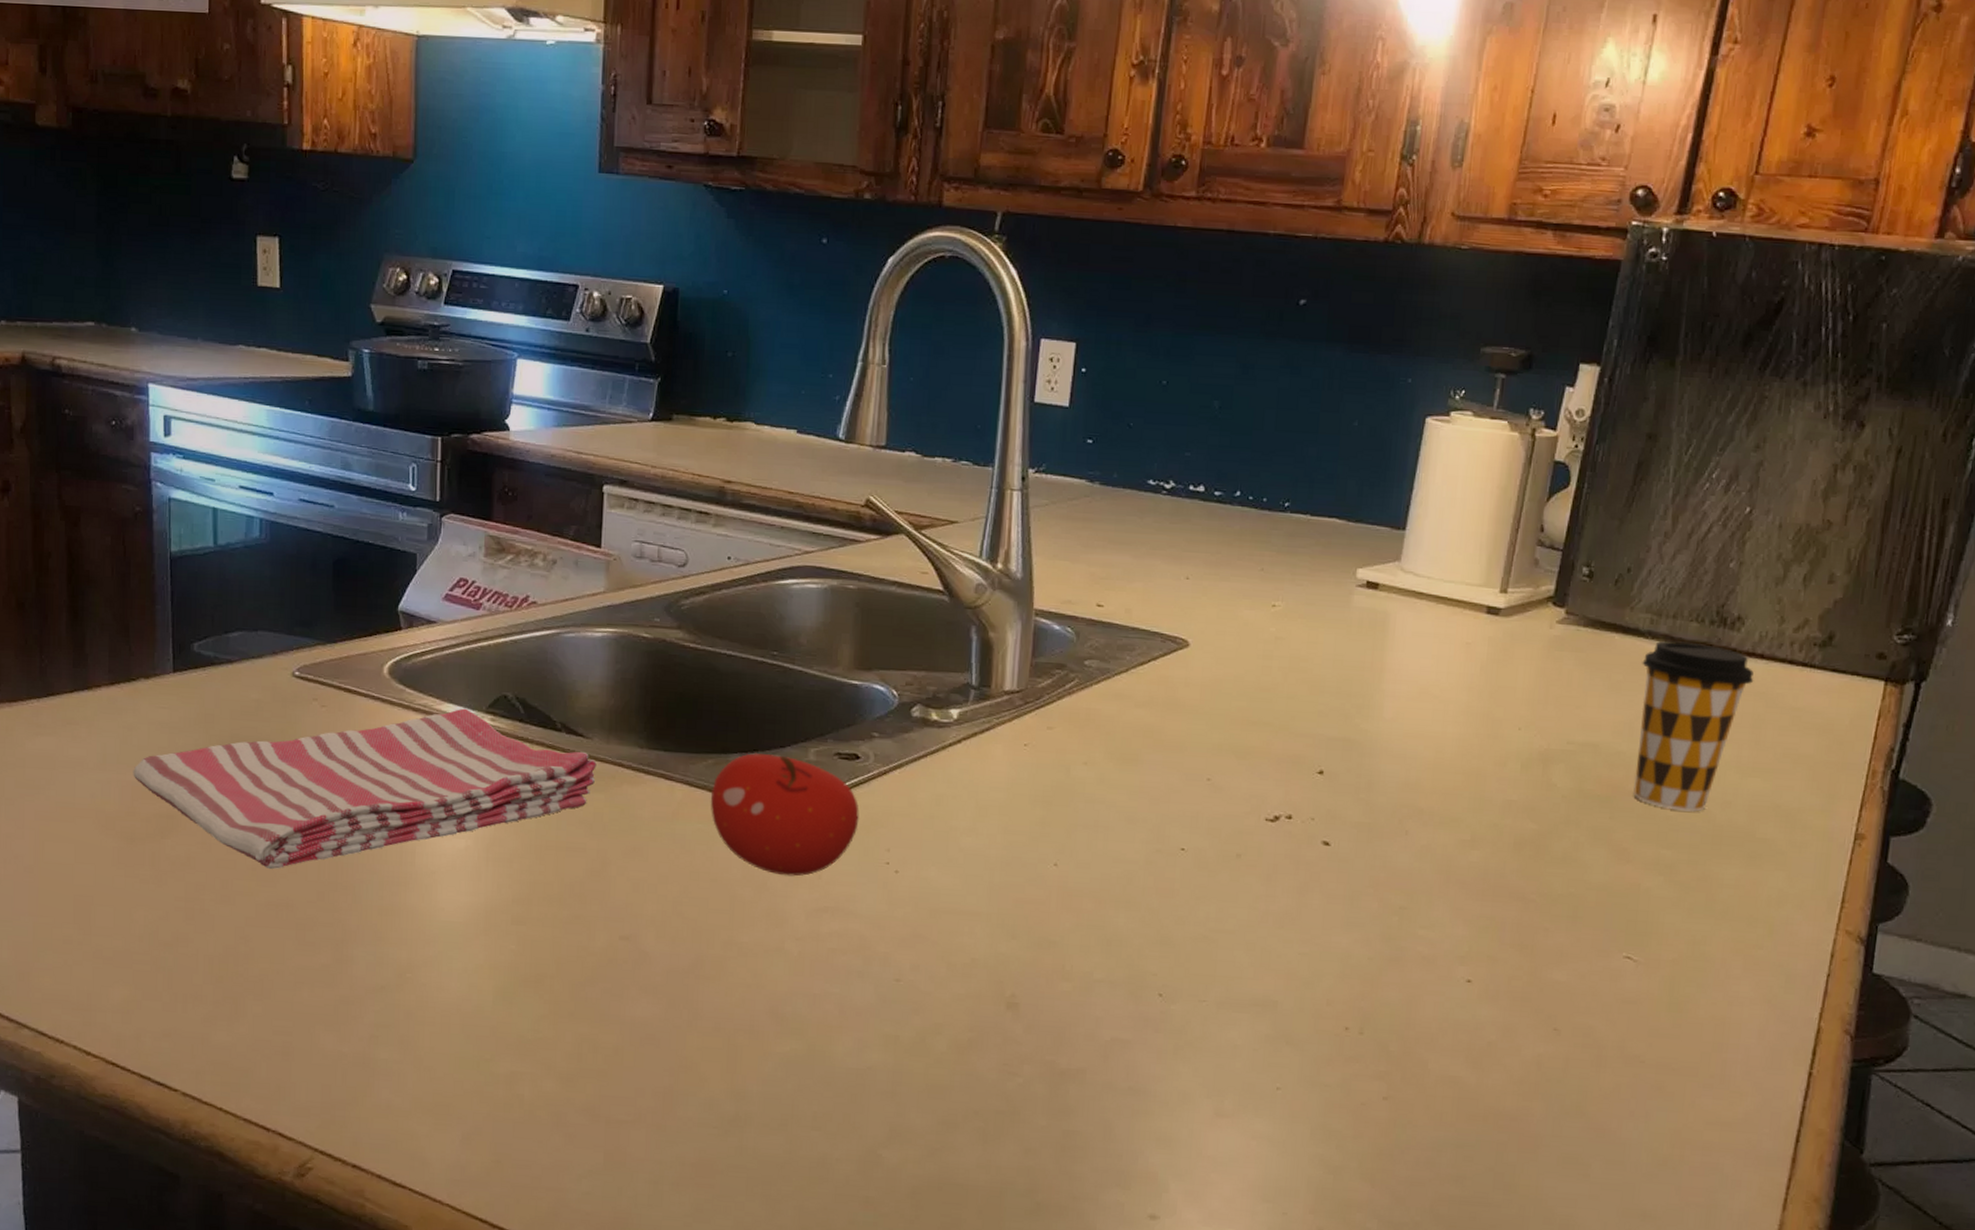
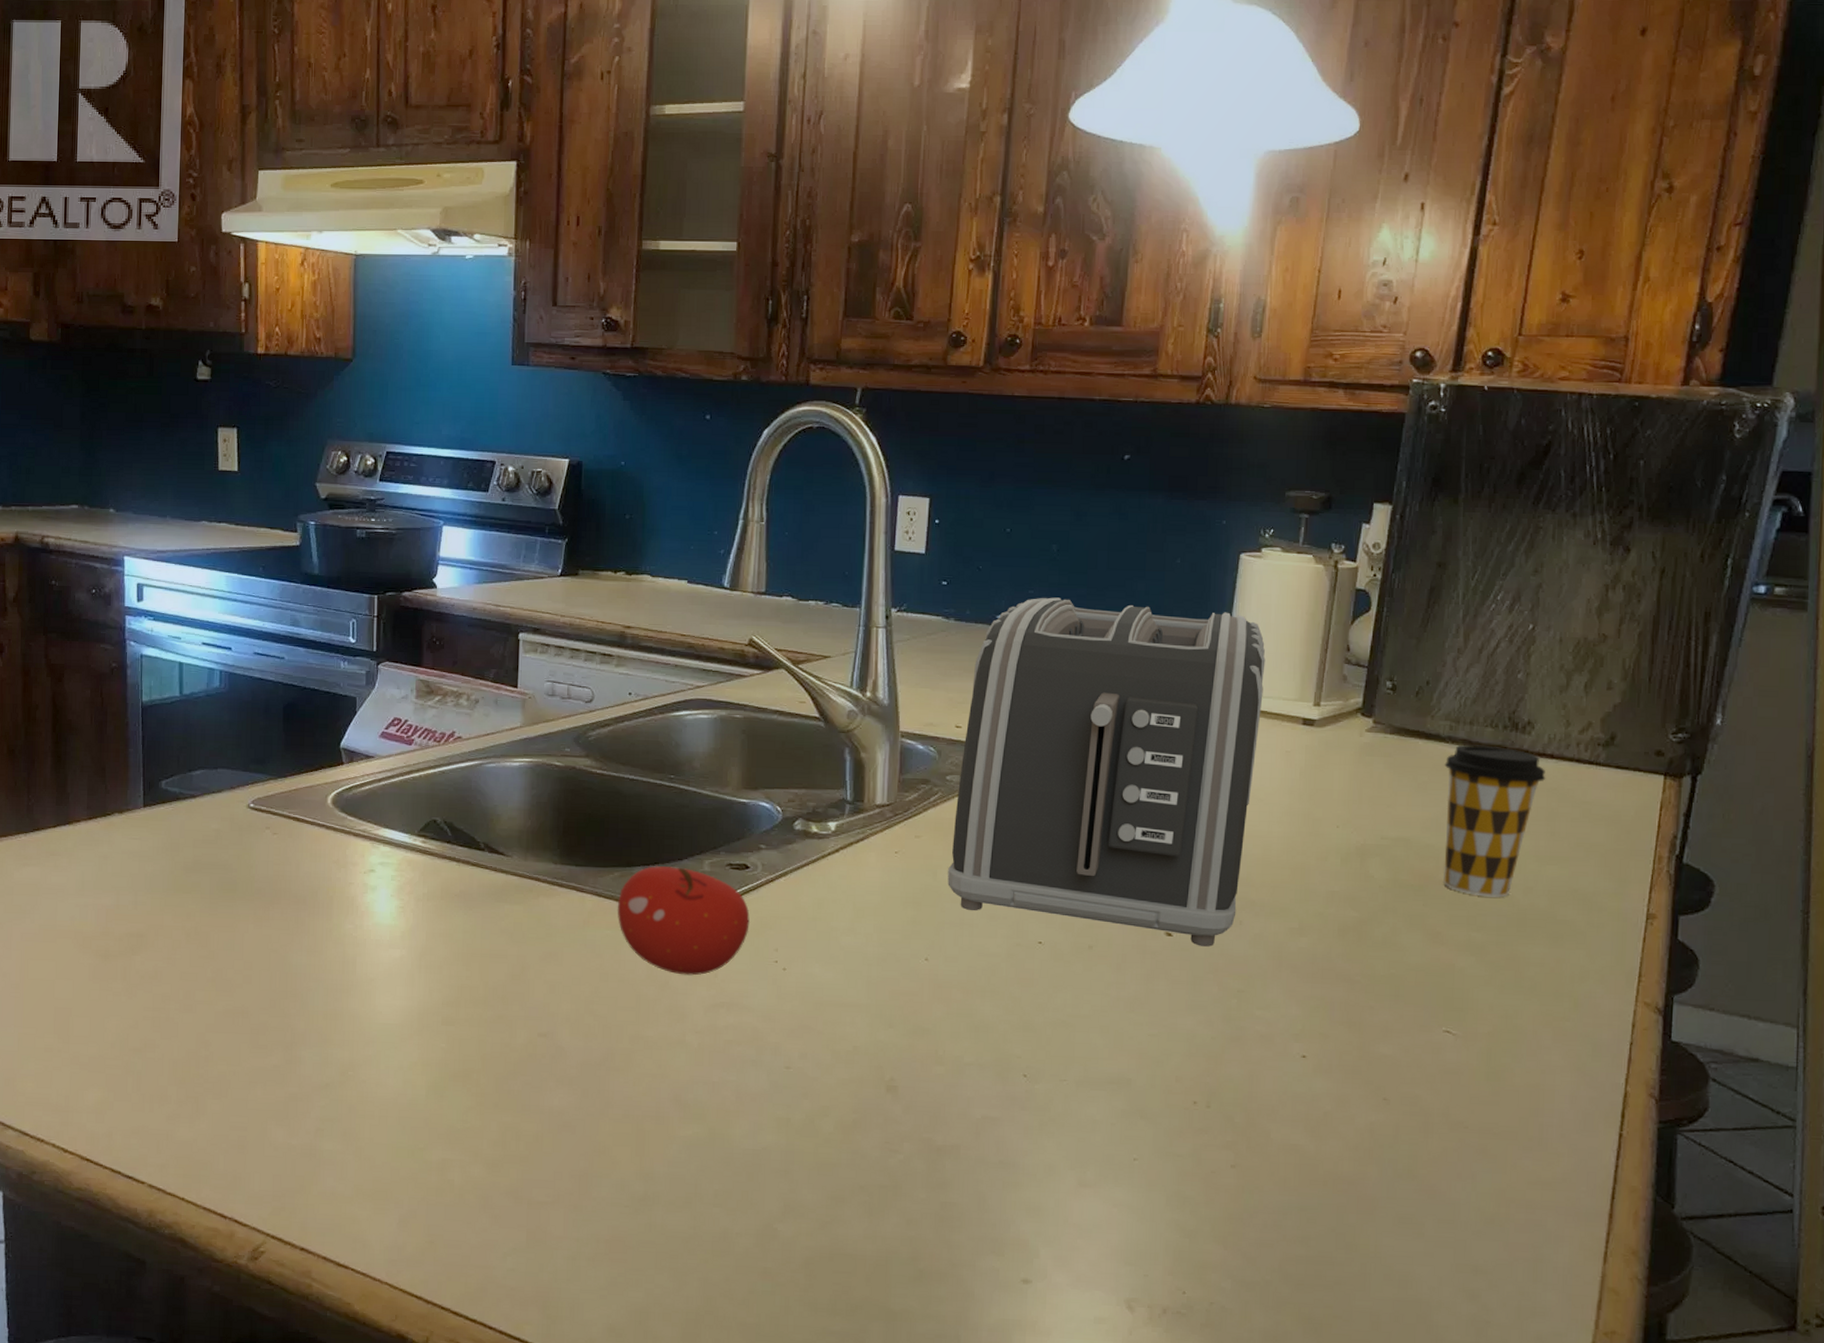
dish towel: present [133,708,597,869] -> none [107,832,516,980]
toaster: none [1082,461,1449,858] -> present [948,597,1266,947]

